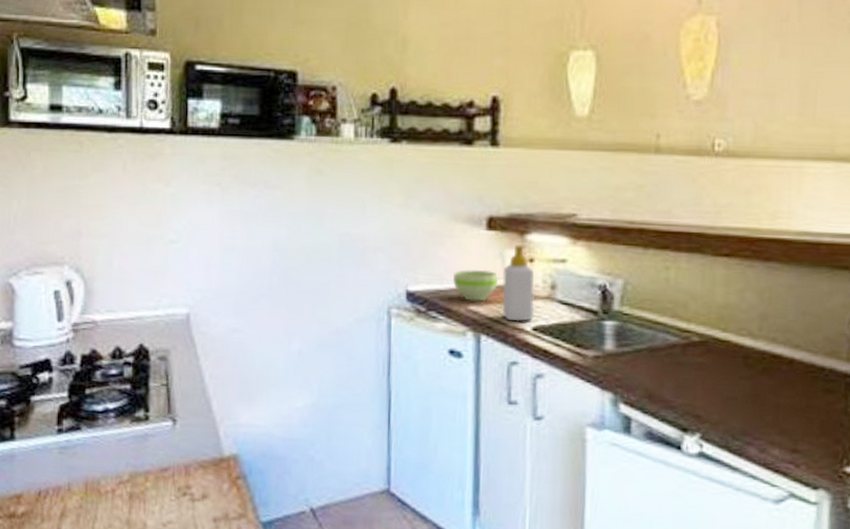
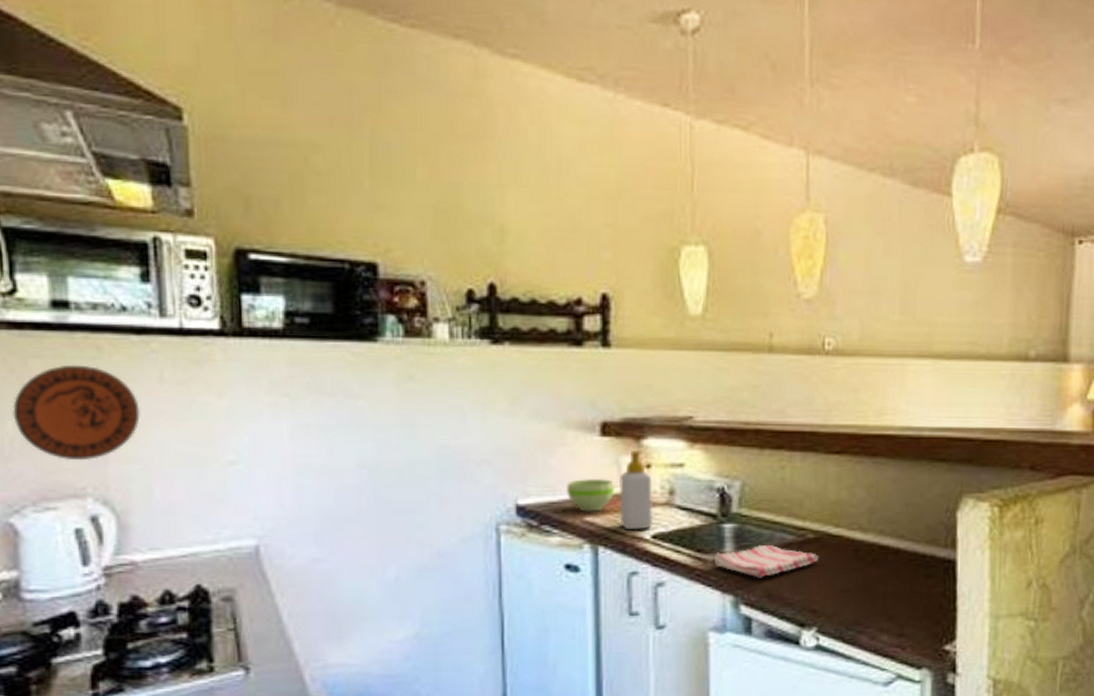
decorative plate: none [17,156,107,235] -> present [12,364,140,461]
dish towel: none [593,345,704,378] -> present [713,545,819,578]

